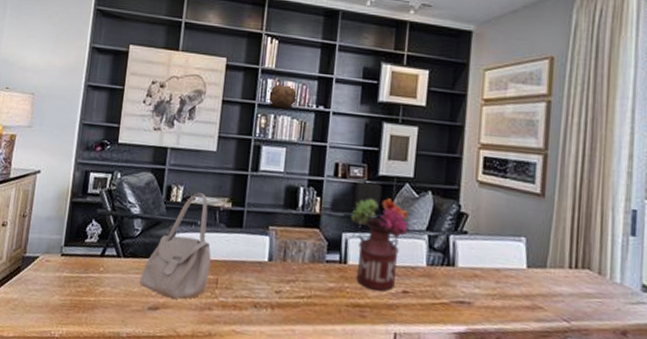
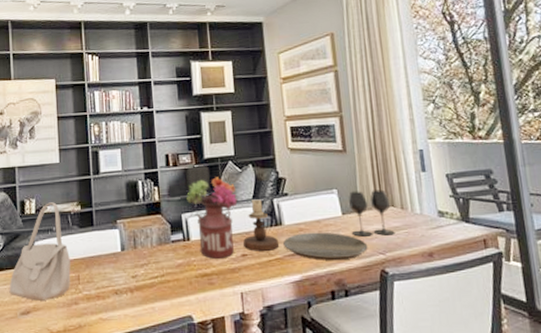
decorative bowl: present [267,84,297,109] -> none [96,94,122,116]
candlestick: none [407,231,448,293] -> present [243,199,280,251]
platter: none [452,279,551,320] -> present [283,232,368,261]
wine glass: none [535,243,587,302] -> present [348,189,395,237]

